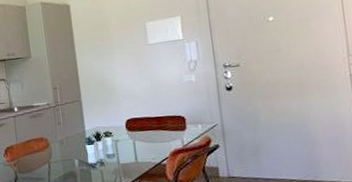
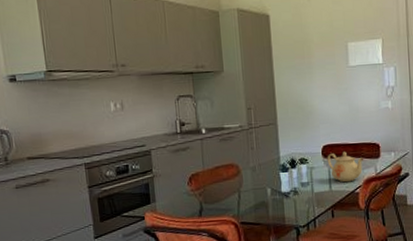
teapot: none [131,125,170,154] -> present [327,151,364,183]

